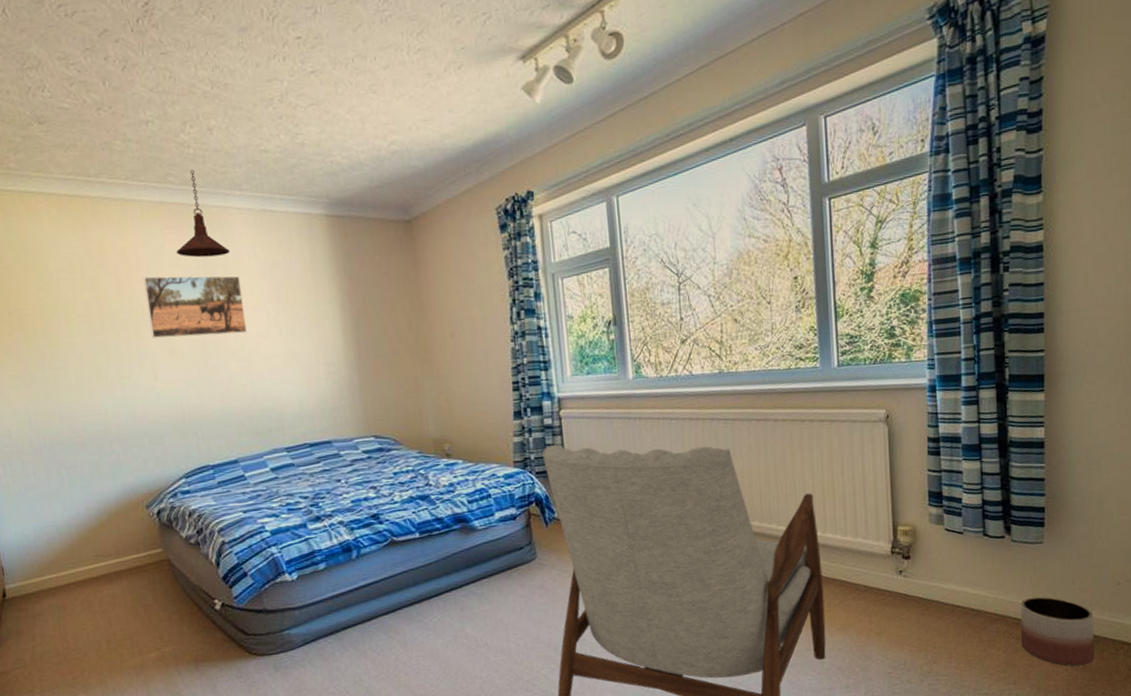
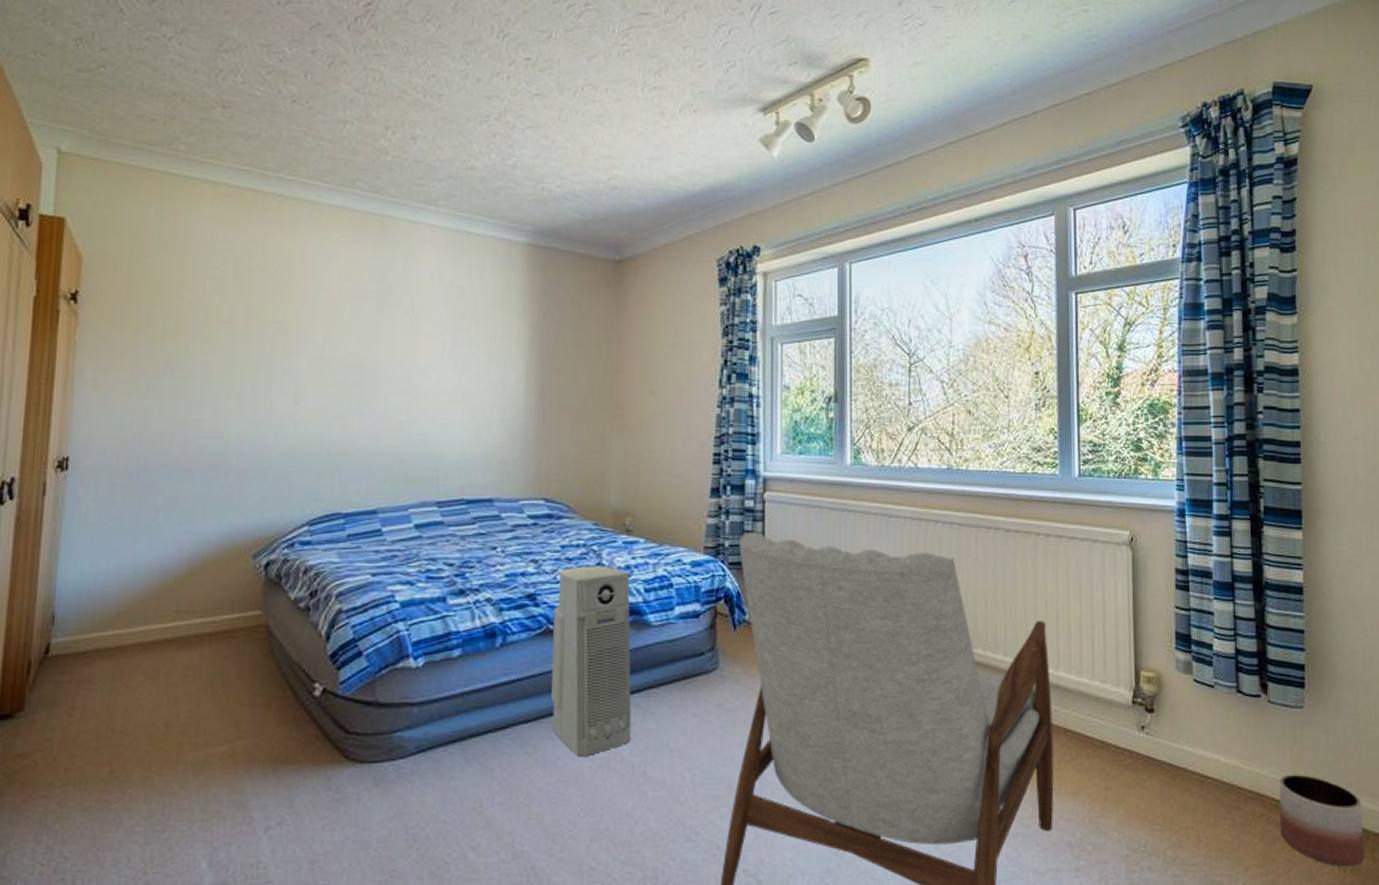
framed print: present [142,275,247,339] -> none [302,286,418,363]
pendant light: present [176,169,231,258] -> none [350,177,413,273]
air purifier: none [395,485,473,636] -> present [551,566,632,756]

